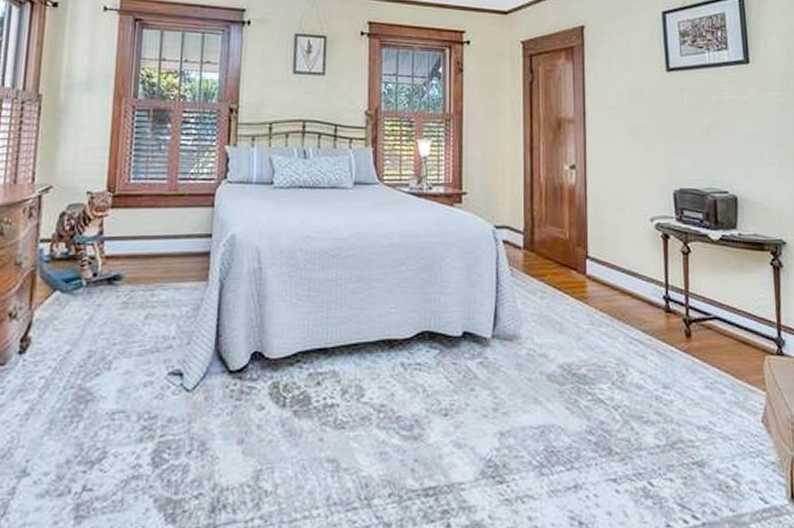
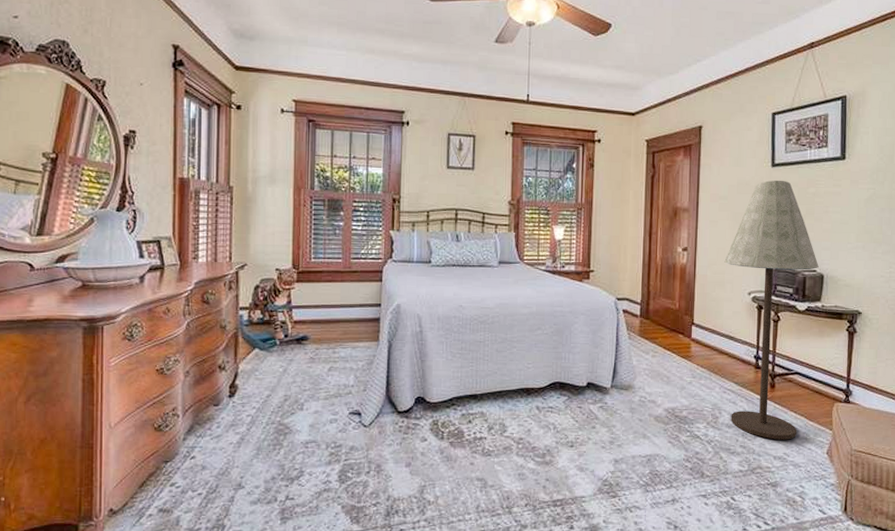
floor lamp: none [620,86,731,404] -> present [724,180,819,440]

